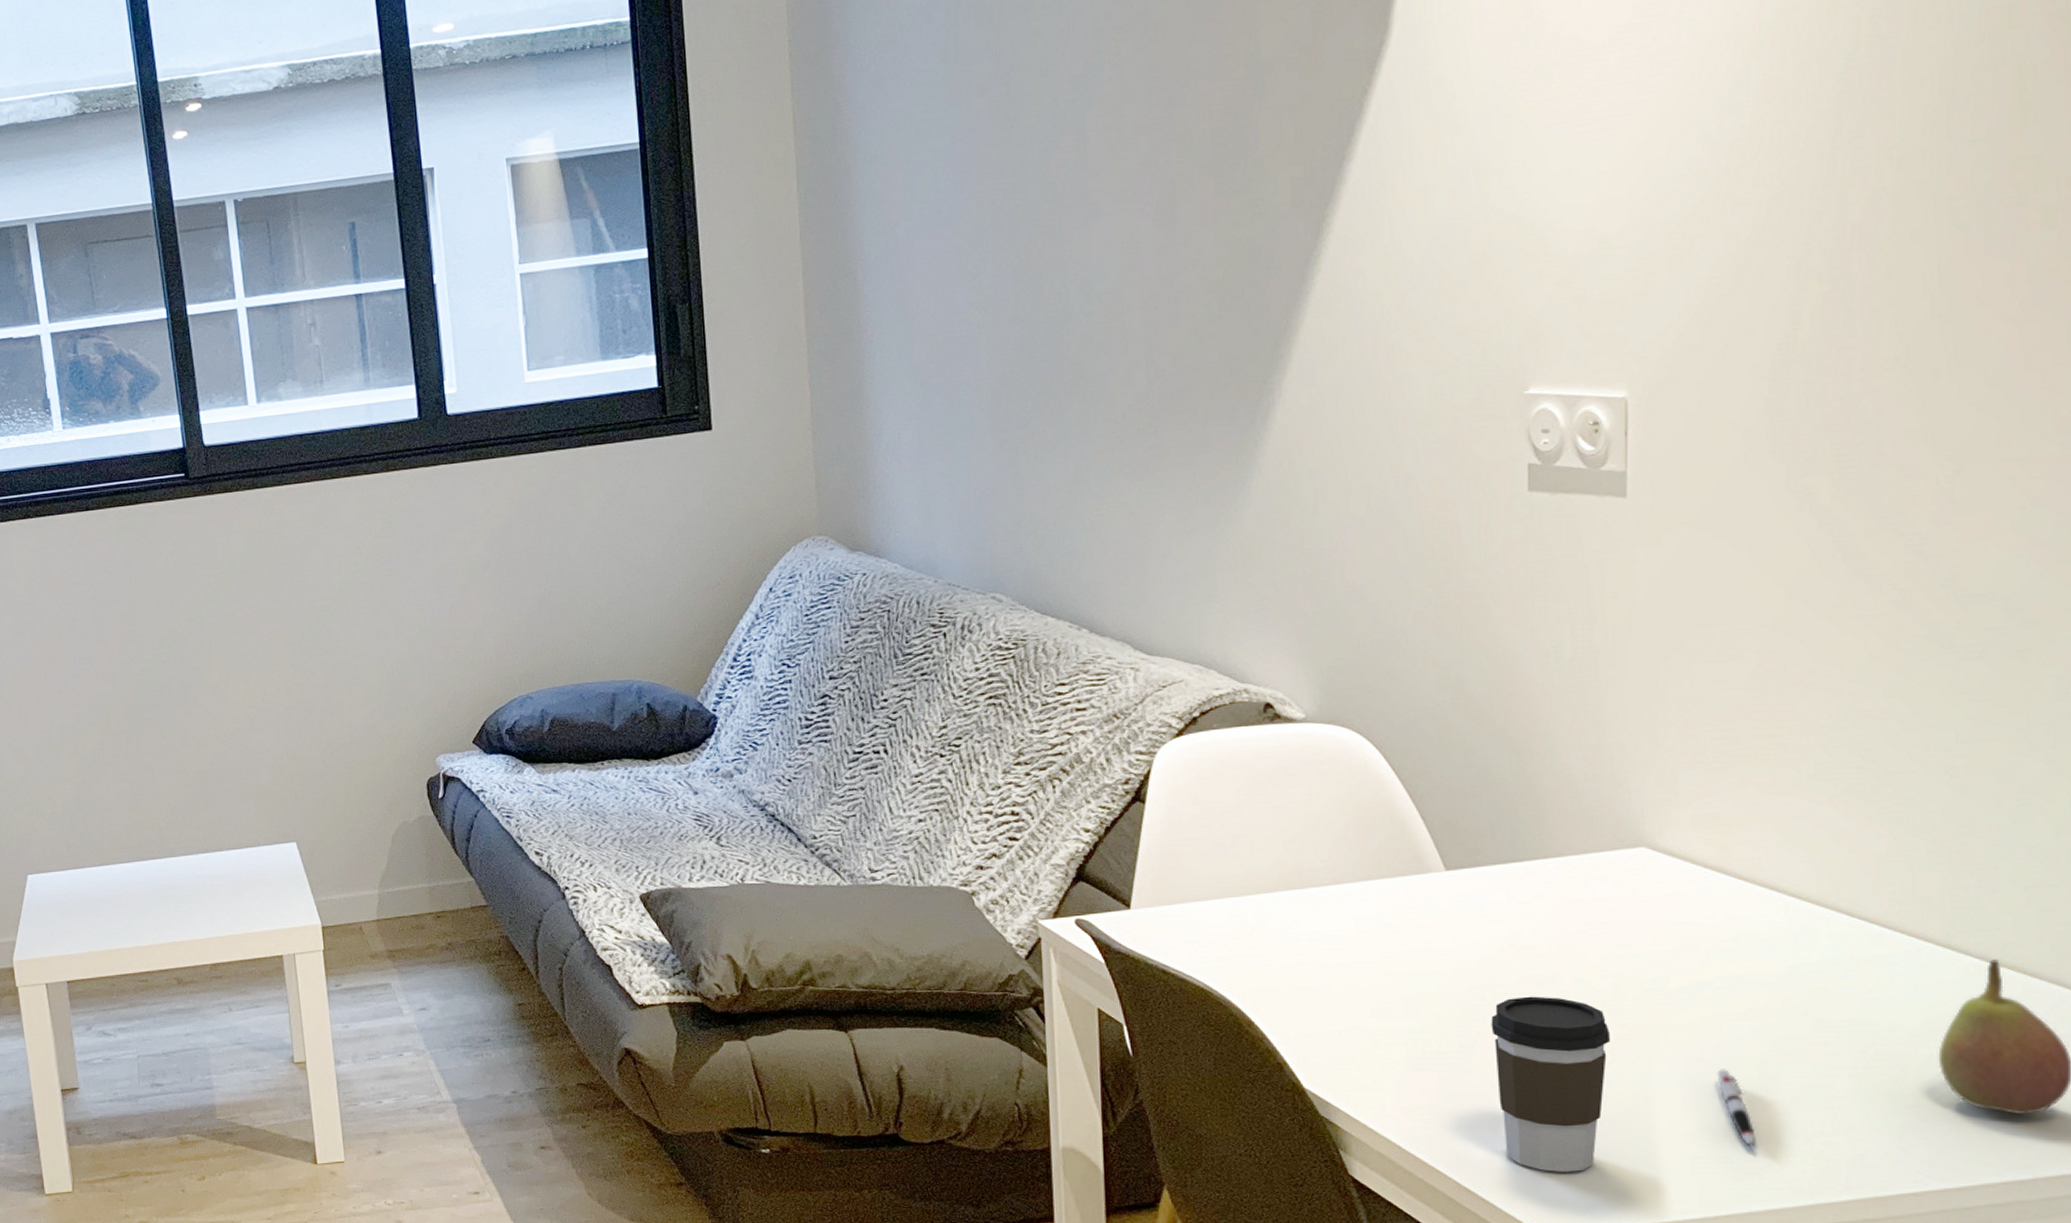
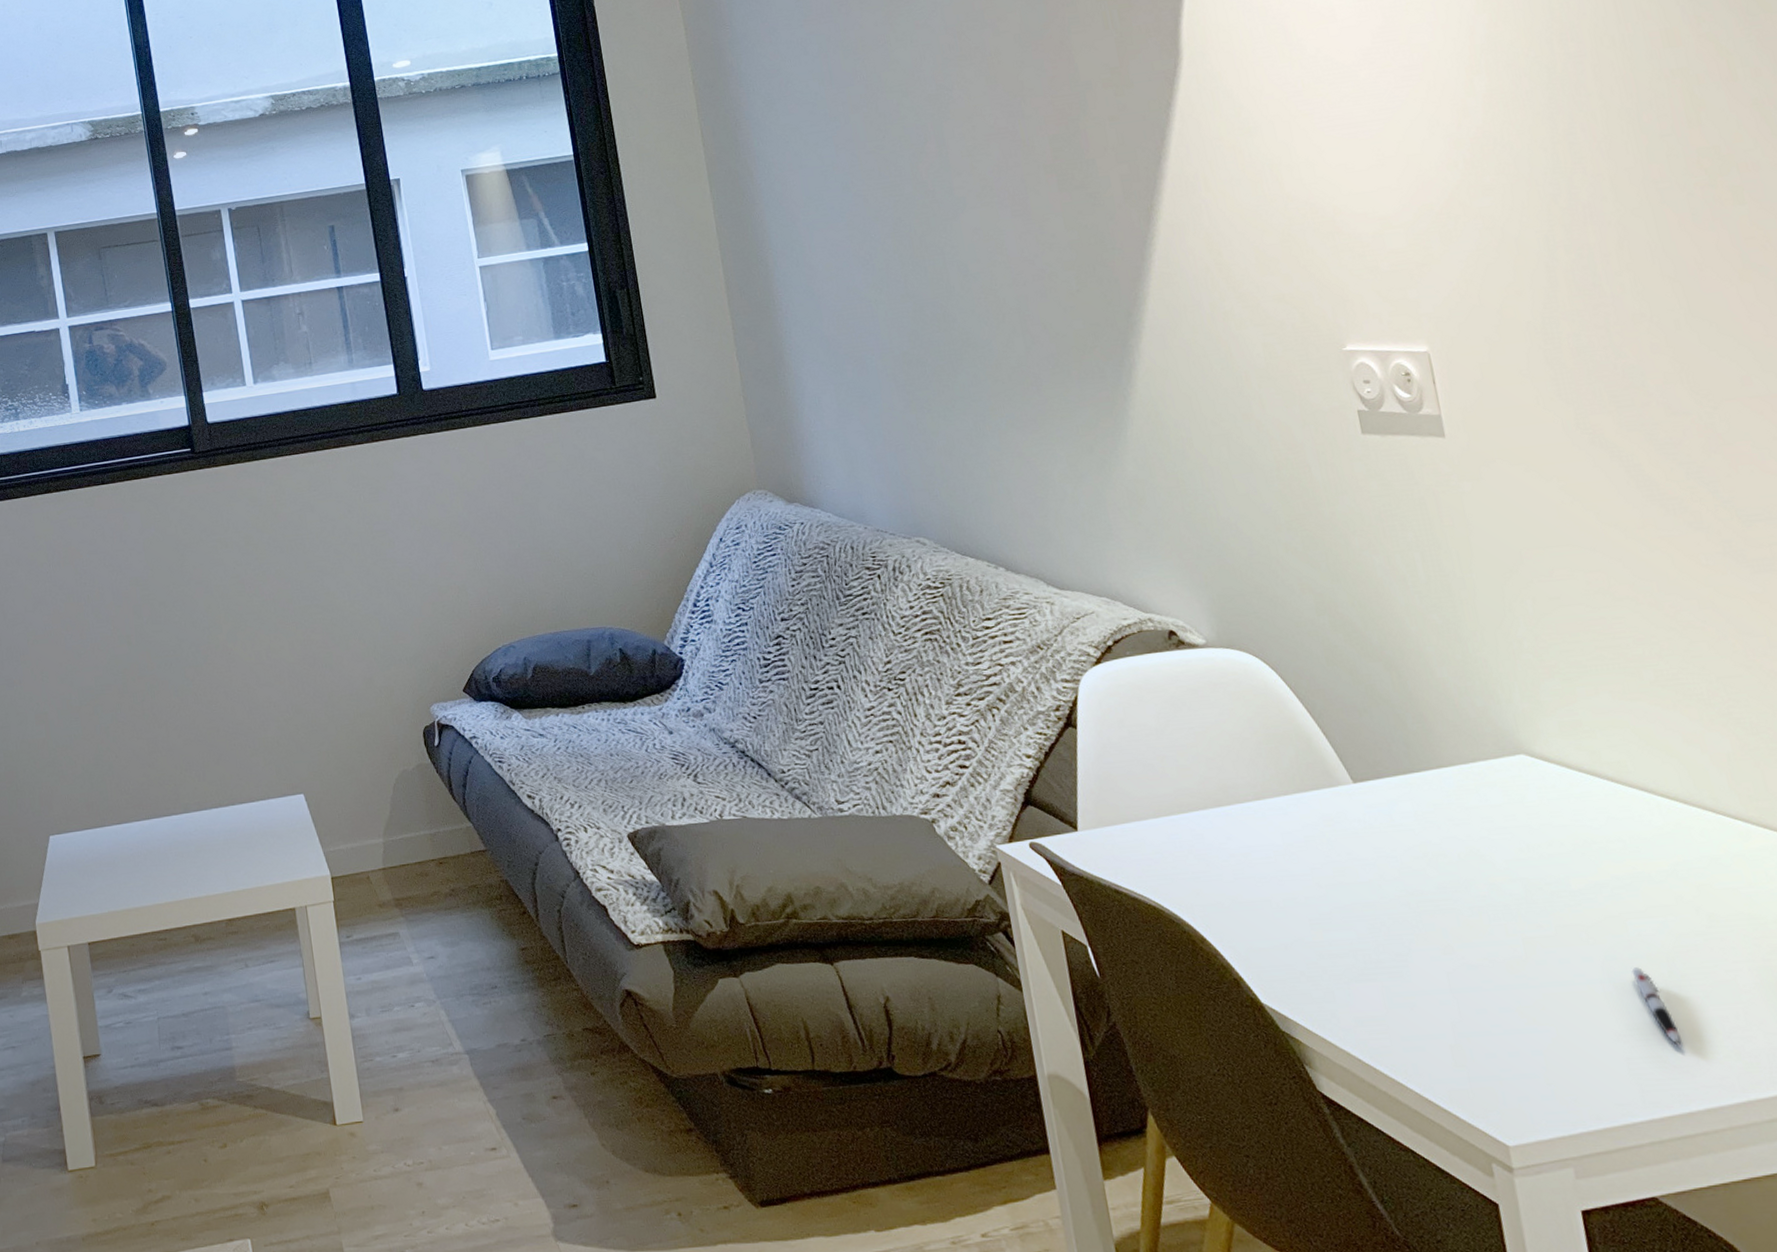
coffee cup: present [1491,996,1610,1172] -> none [1419,902,1540,1079]

